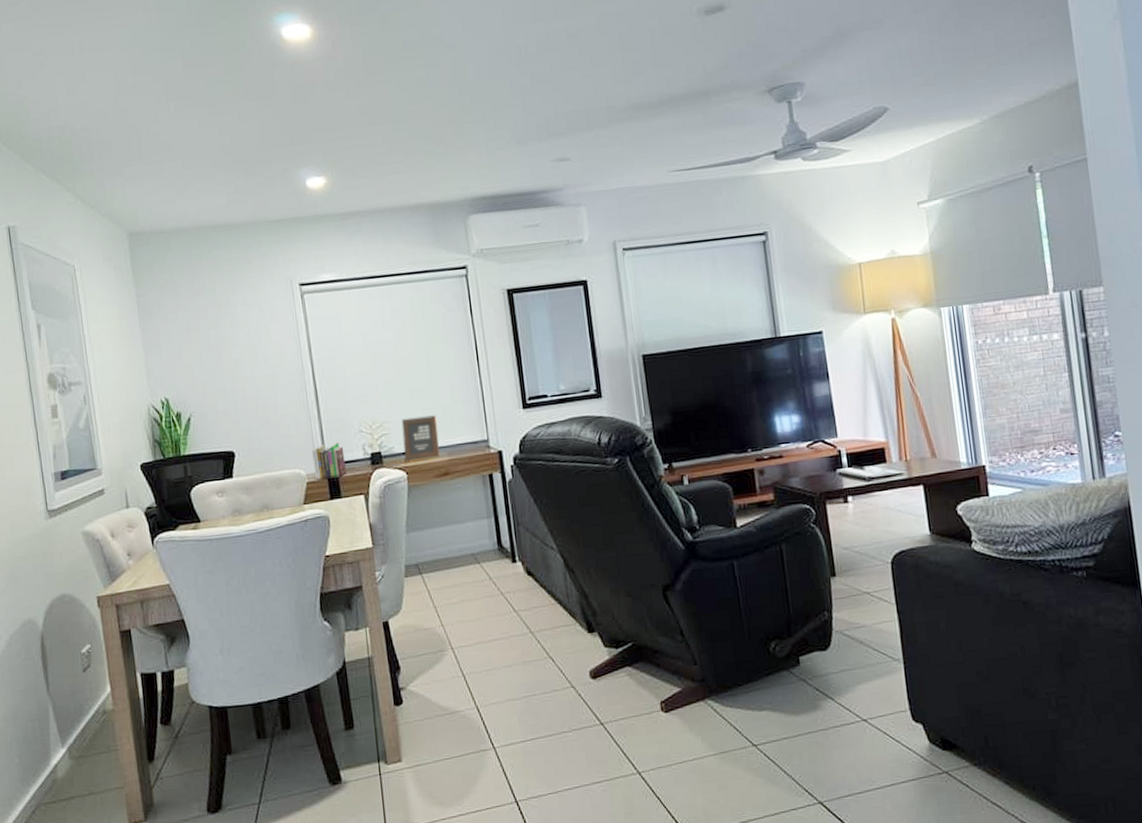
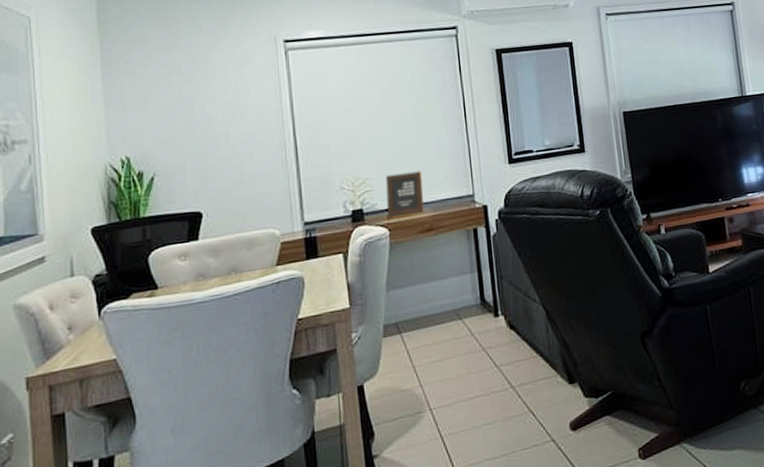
books: present [312,443,346,480] -> none [288,200,325,240]

